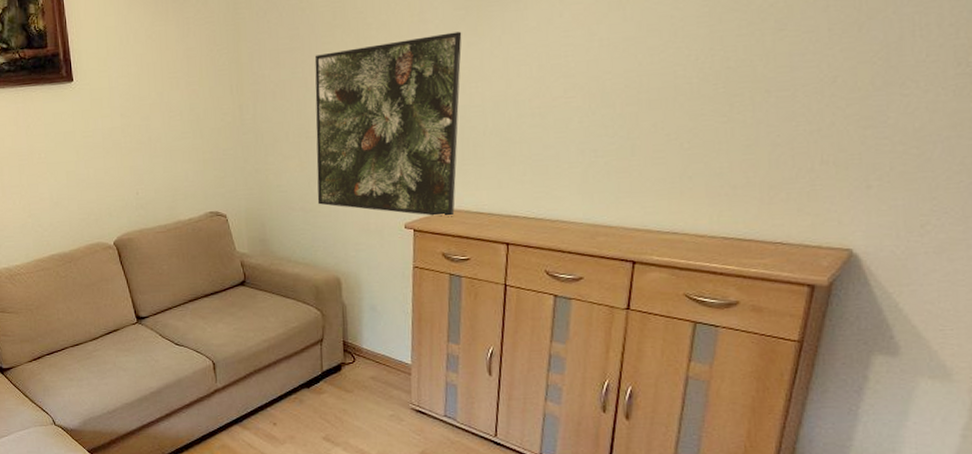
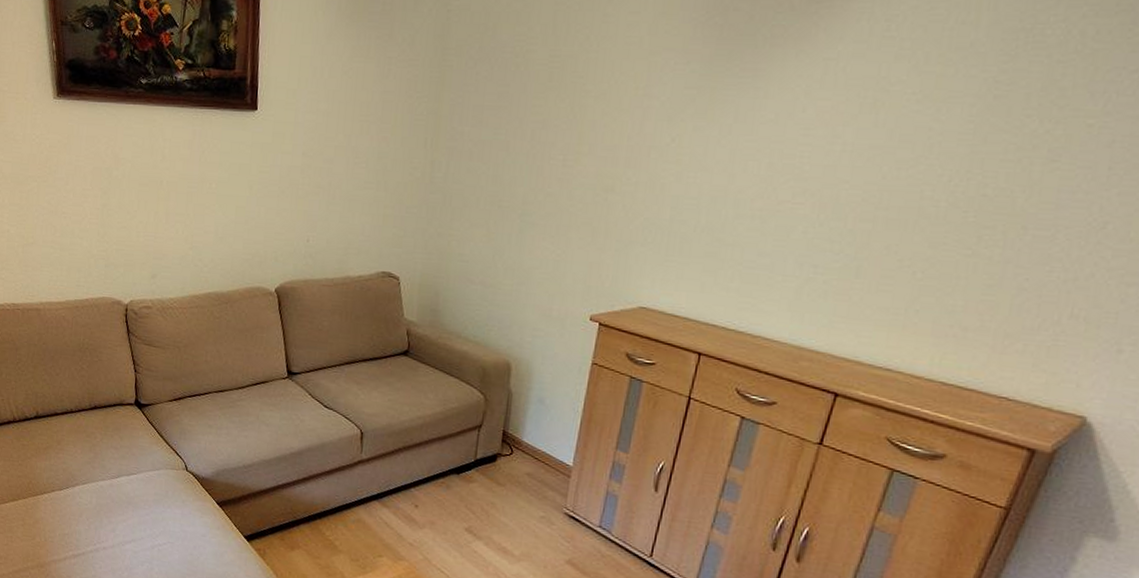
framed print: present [314,31,462,218] -> none [499,113,689,316]

